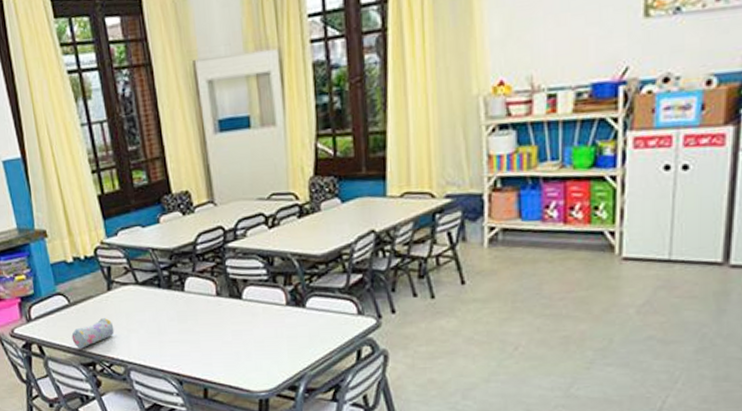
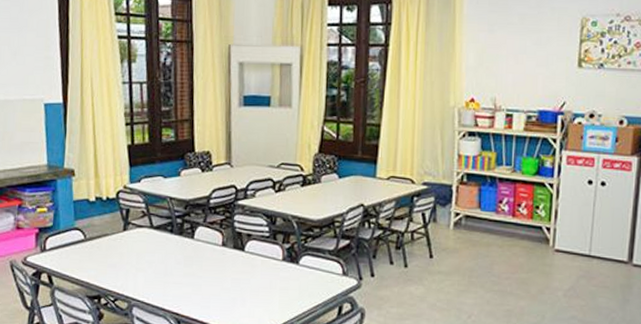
pencil case: present [71,318,114,349] -> none [82,255,124,282]

